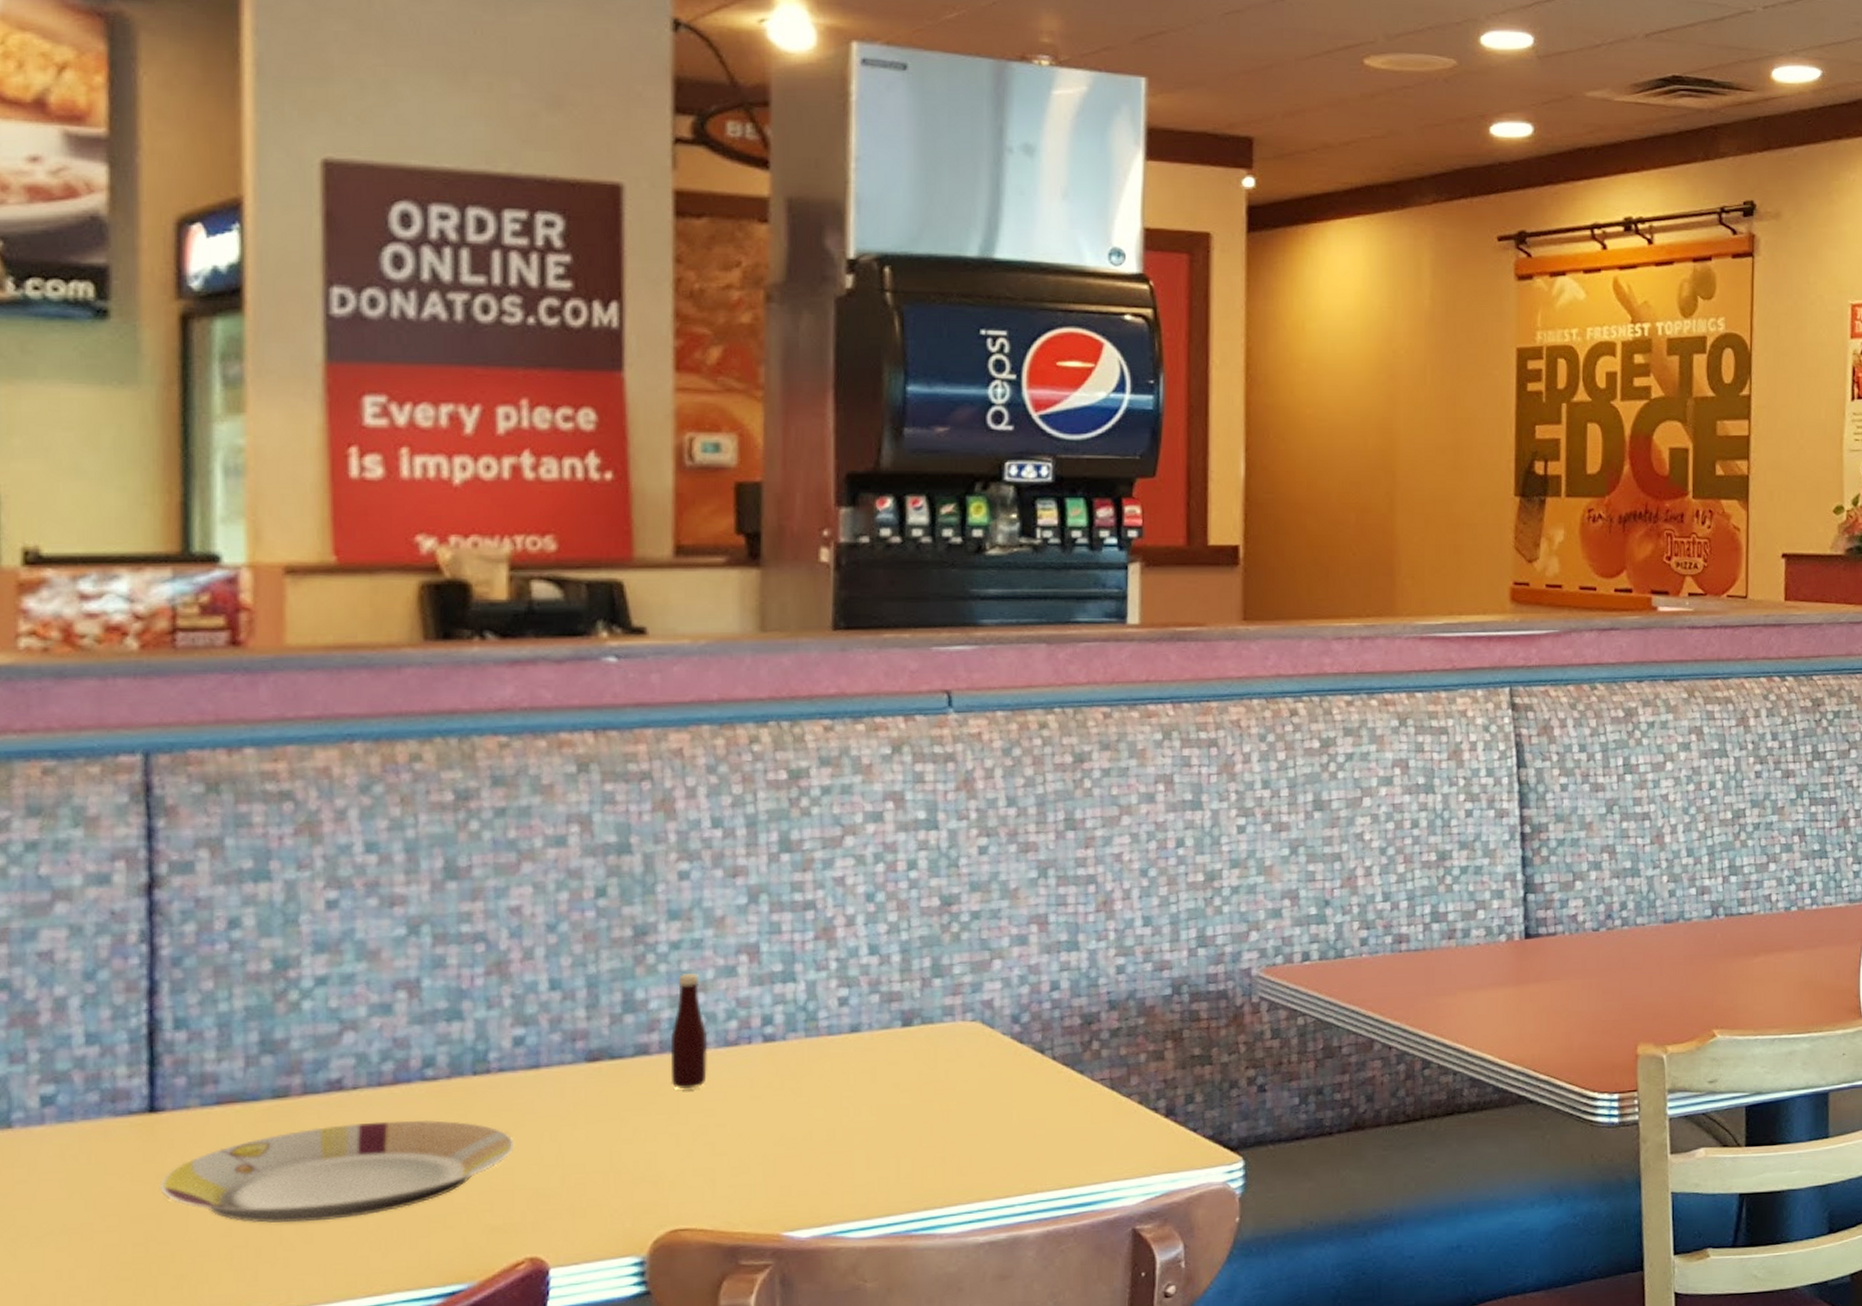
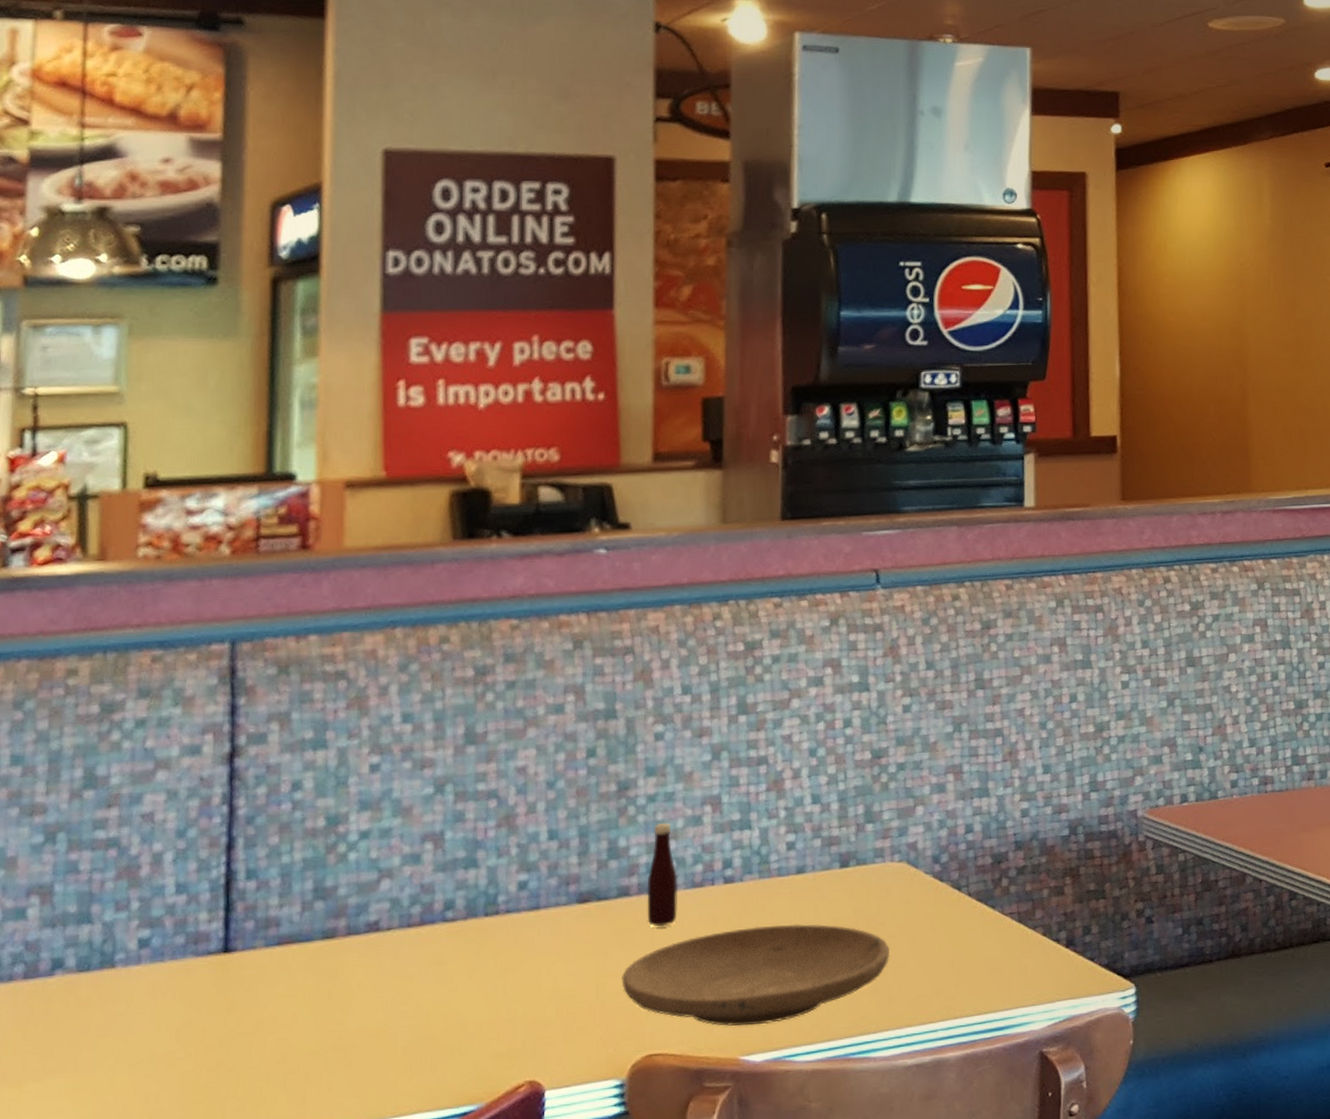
plate: present [160,1119,514,1223] -> none [230,956,517,1051]
plate: none [640,1087,961,1200] -> present [621,923,891,1027]

